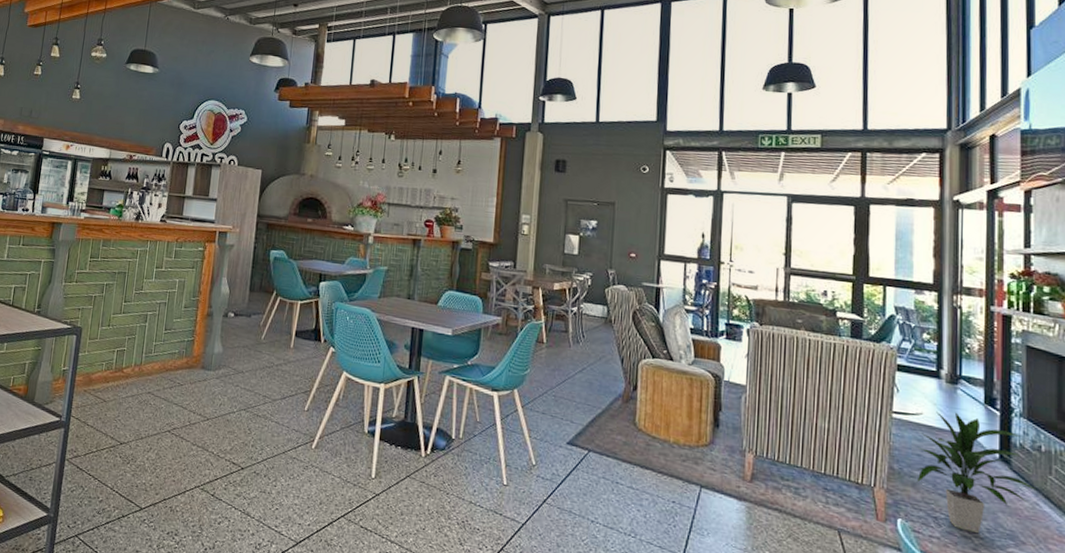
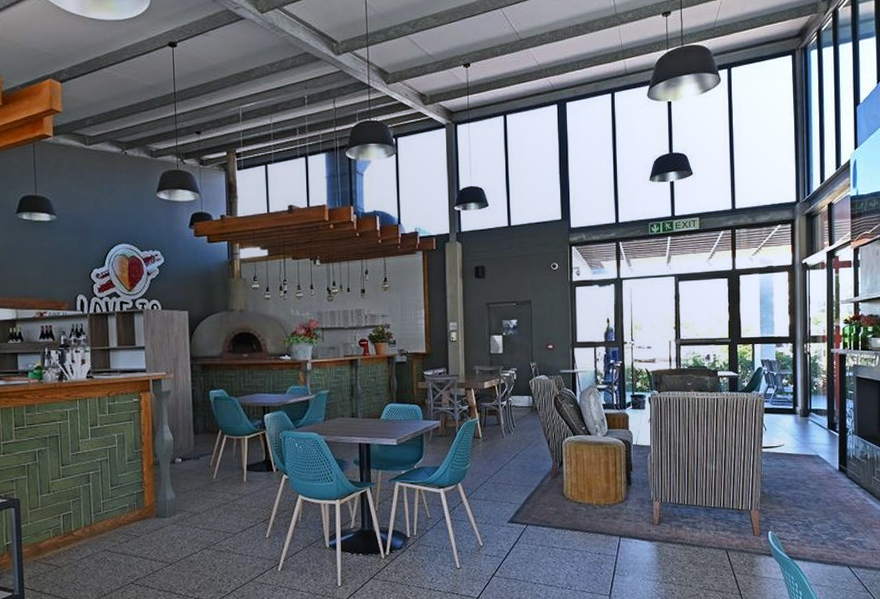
indoor plant: present [916,411,1037,533] -> none [781,439,865,531]

